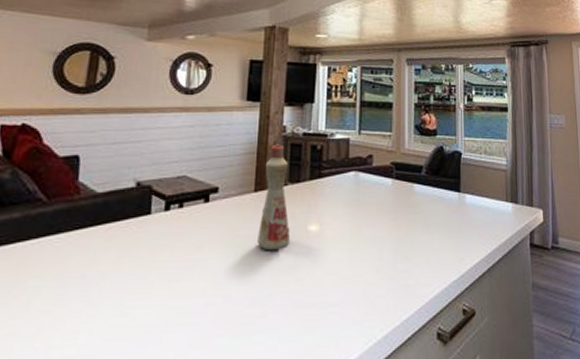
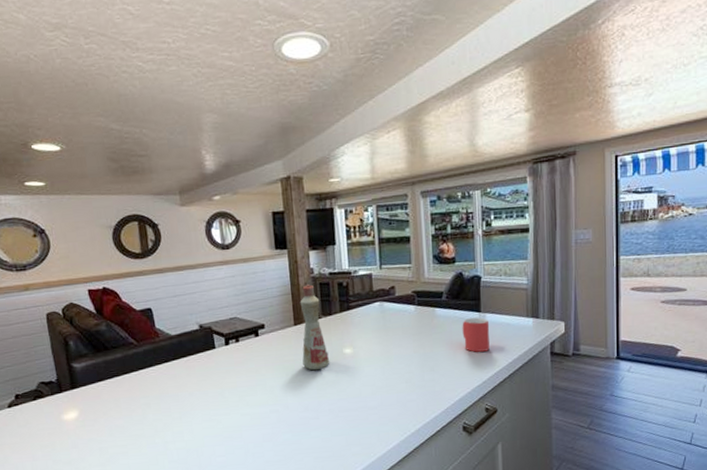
mug: none [441,198,469,239] -> present [462,317,490,352]

